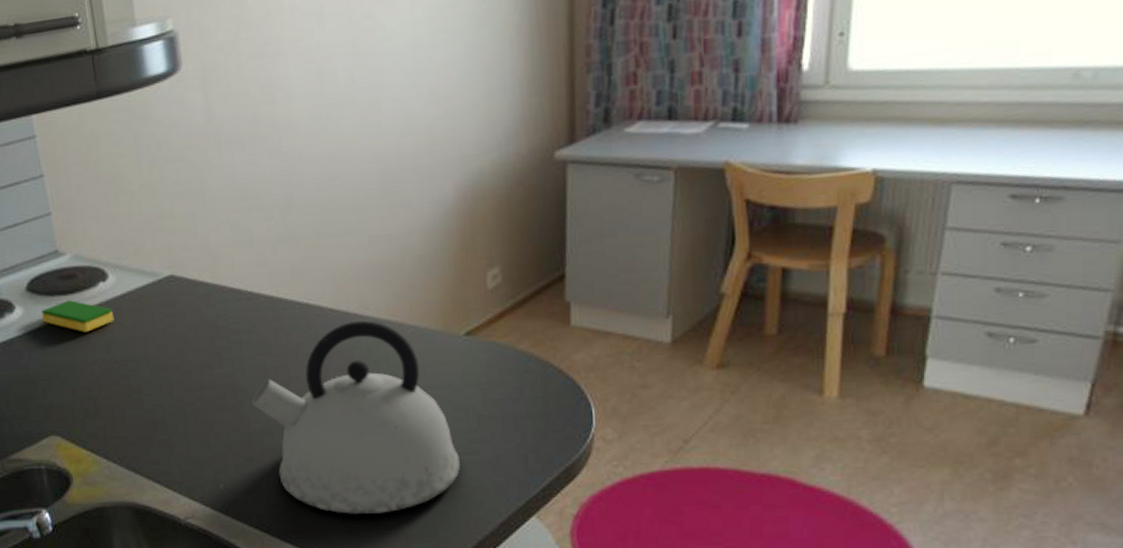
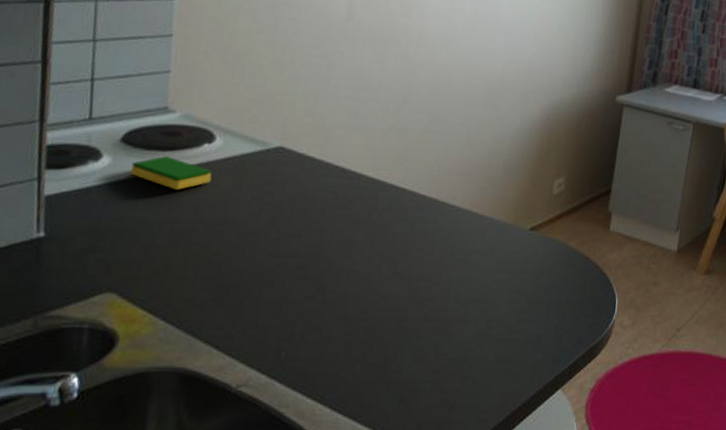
kettle: present [251,320,460,515] -> none [331,207,508,386]

